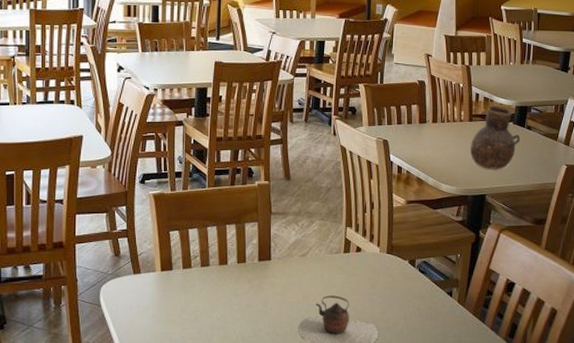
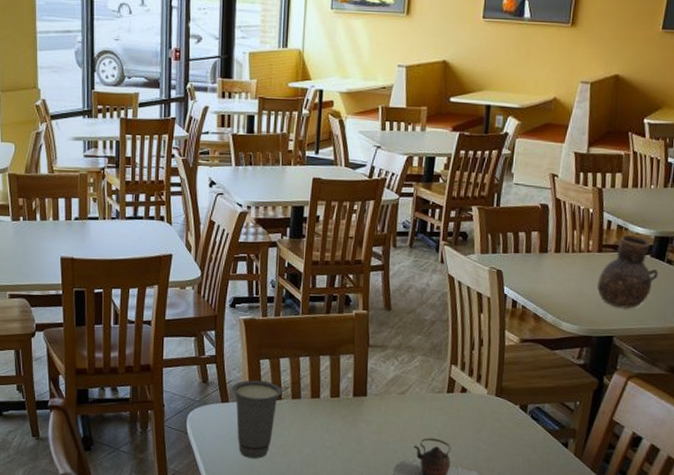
cup: none [144,251,192,326] -> present [232,380,282,458]

